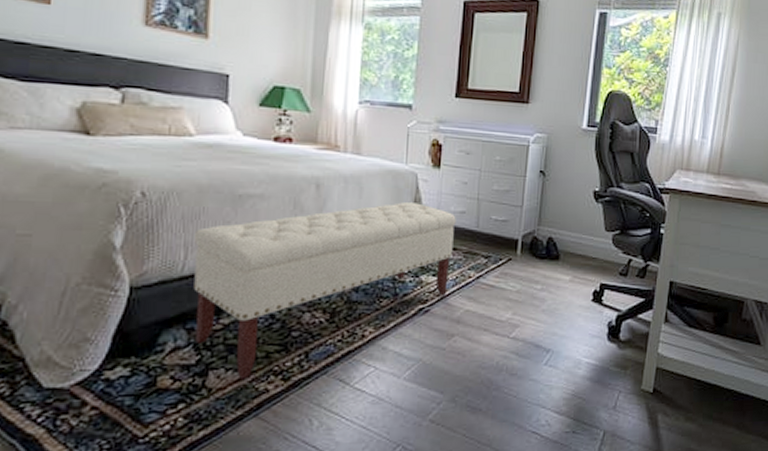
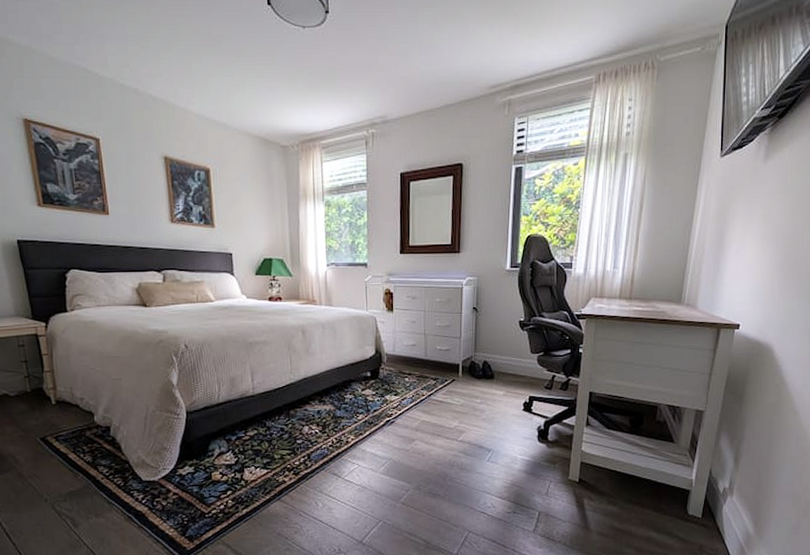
bench: present [193,202,456,379] -> none [222,340,409,474]

